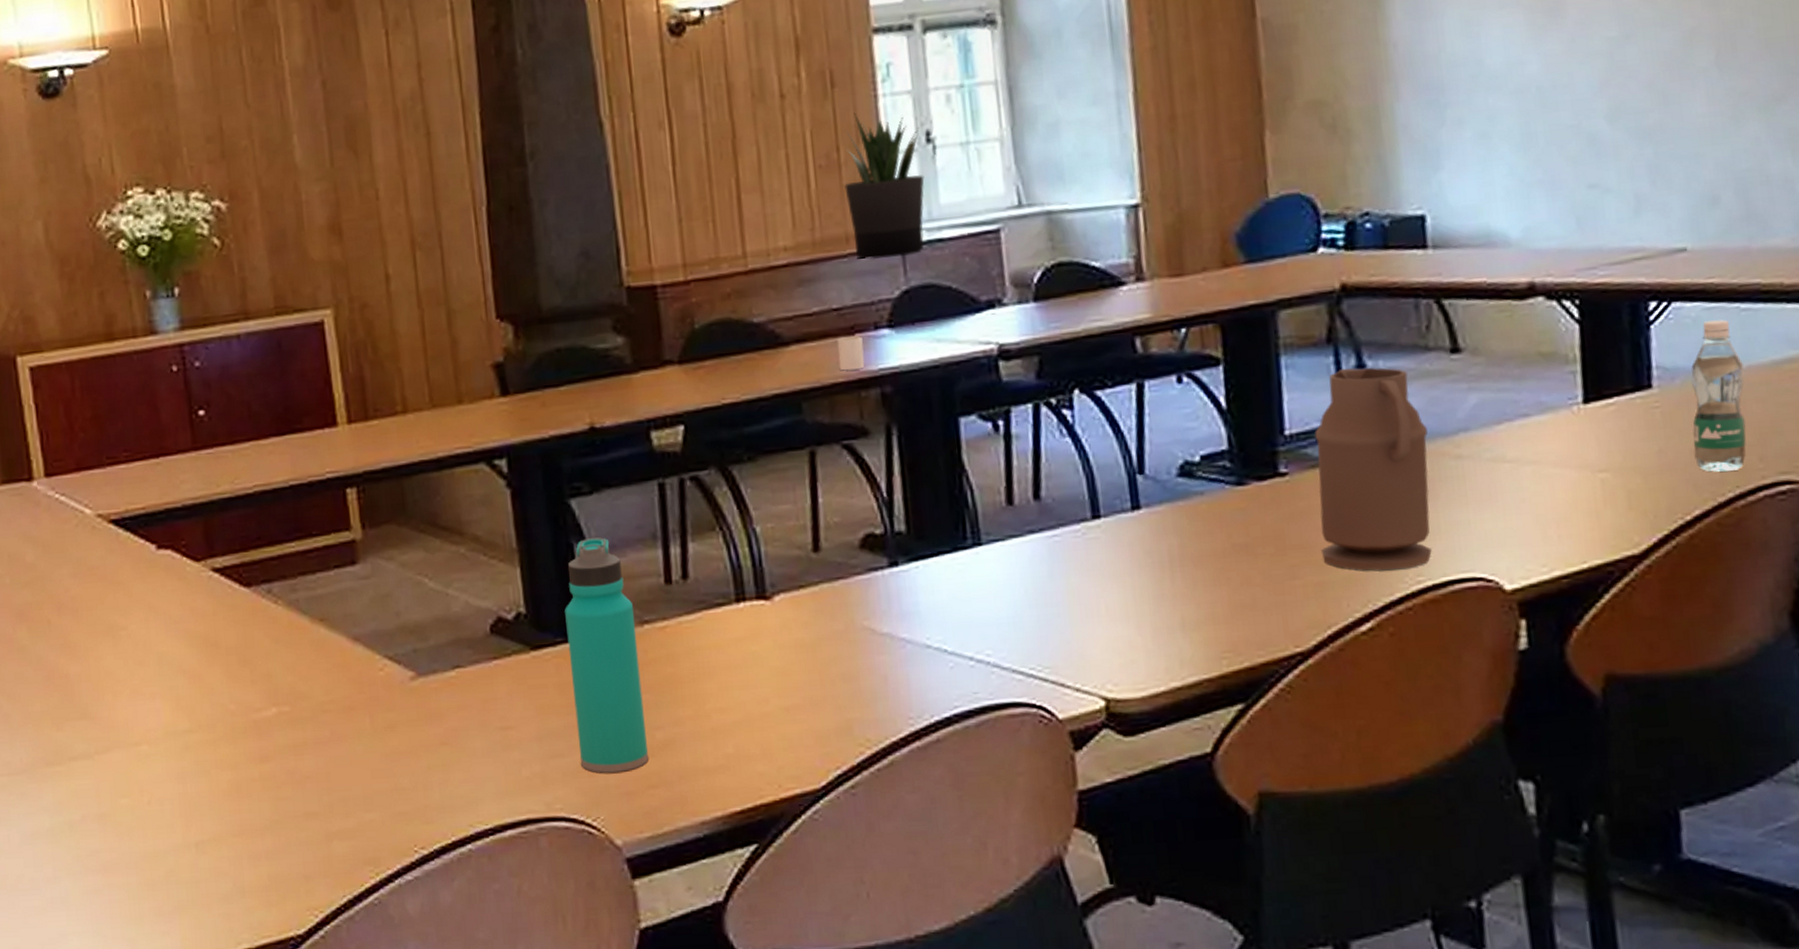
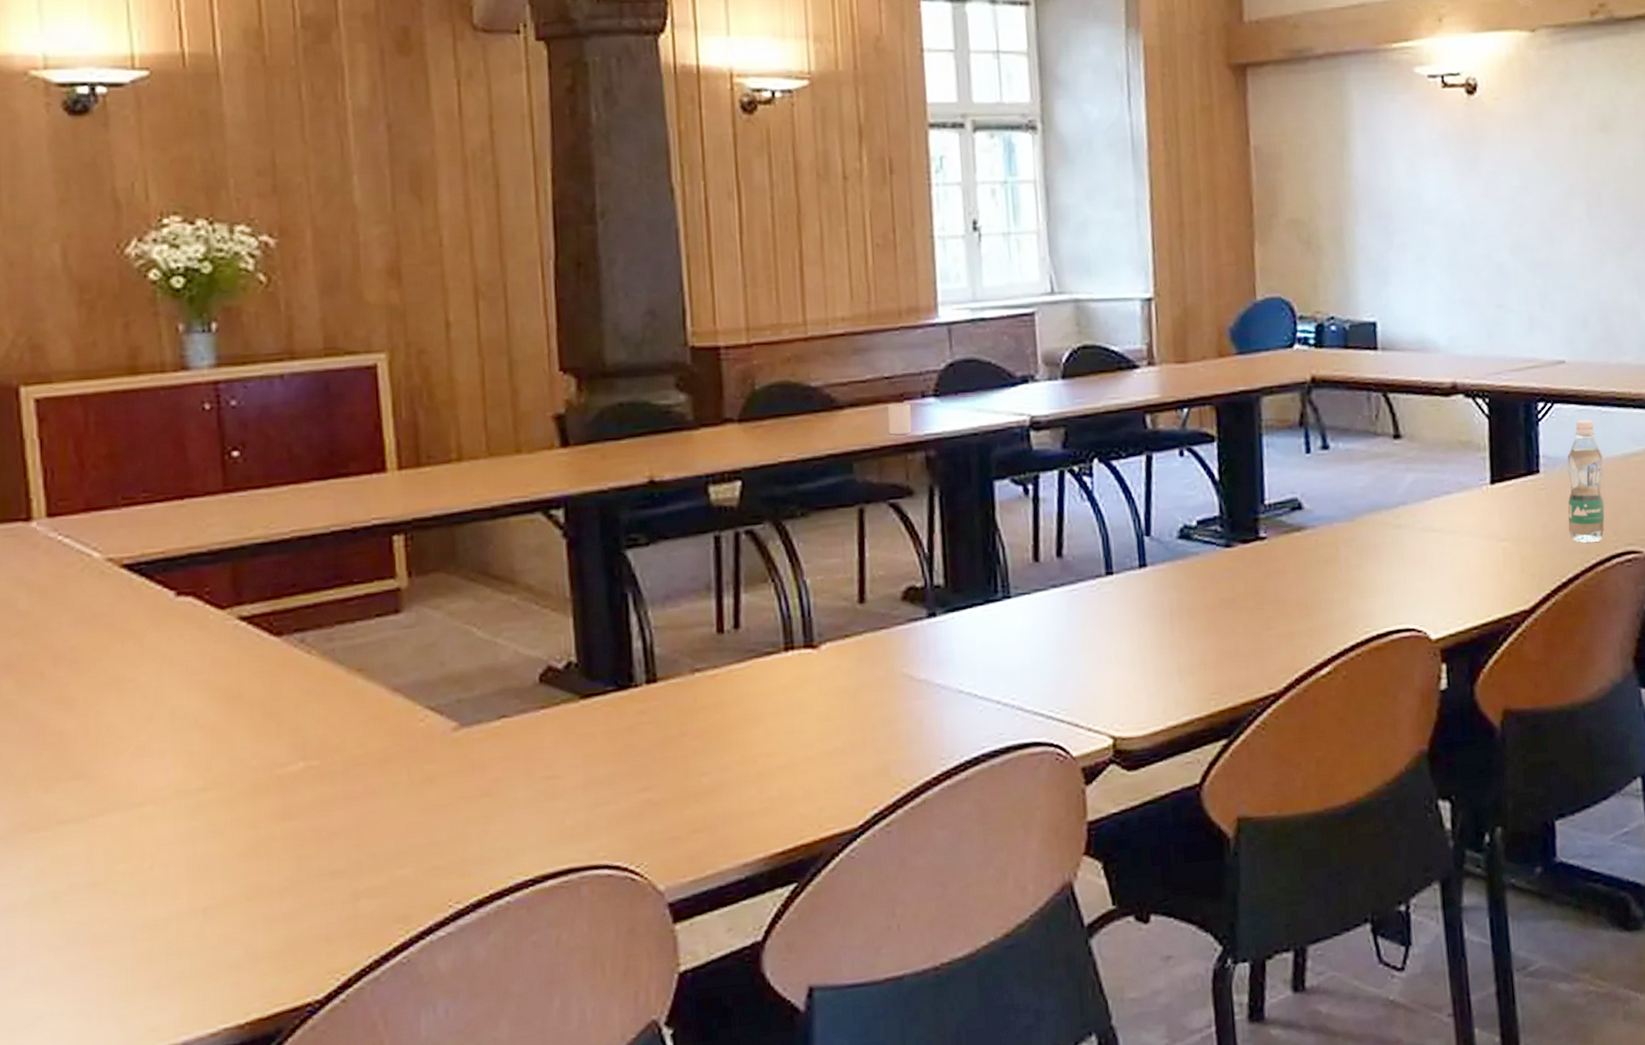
water bottle: present [565,537,648,775] -> none [616,588,694,821]
planter: present [844,112,925,260] -> none [899,198,970,334]
water jug: present [1315,367,1432,571] -> none [1288,448,1377,623]

